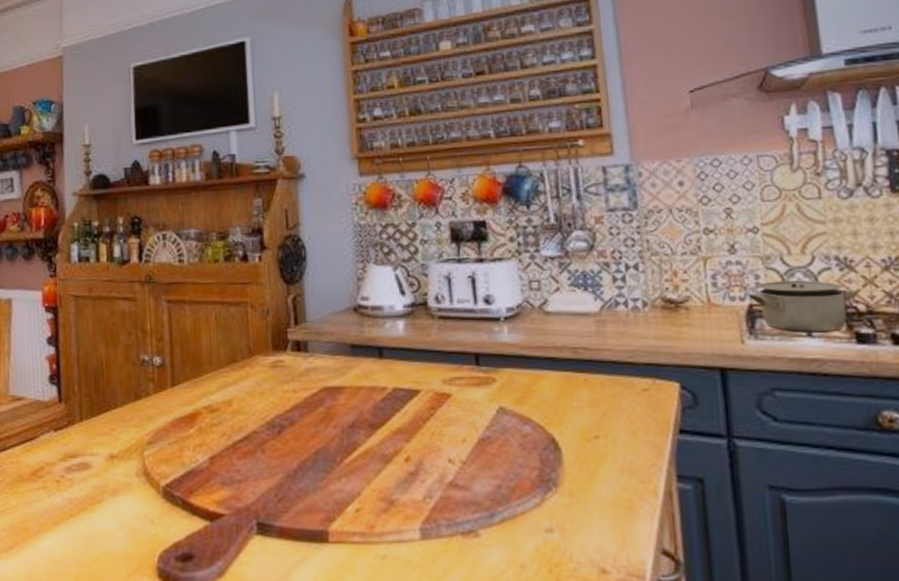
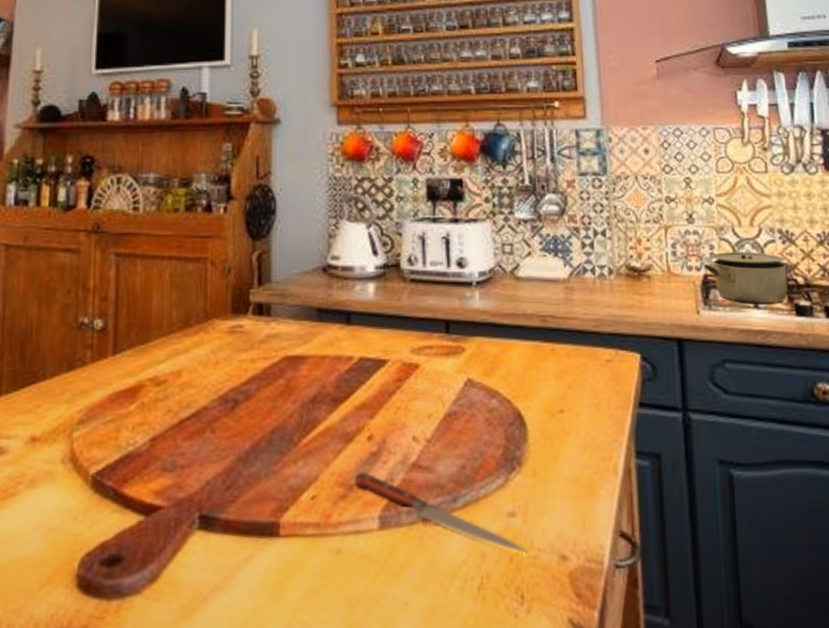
kitchen knife: none [394,489,566,567] -> present [354,471,527,554]

